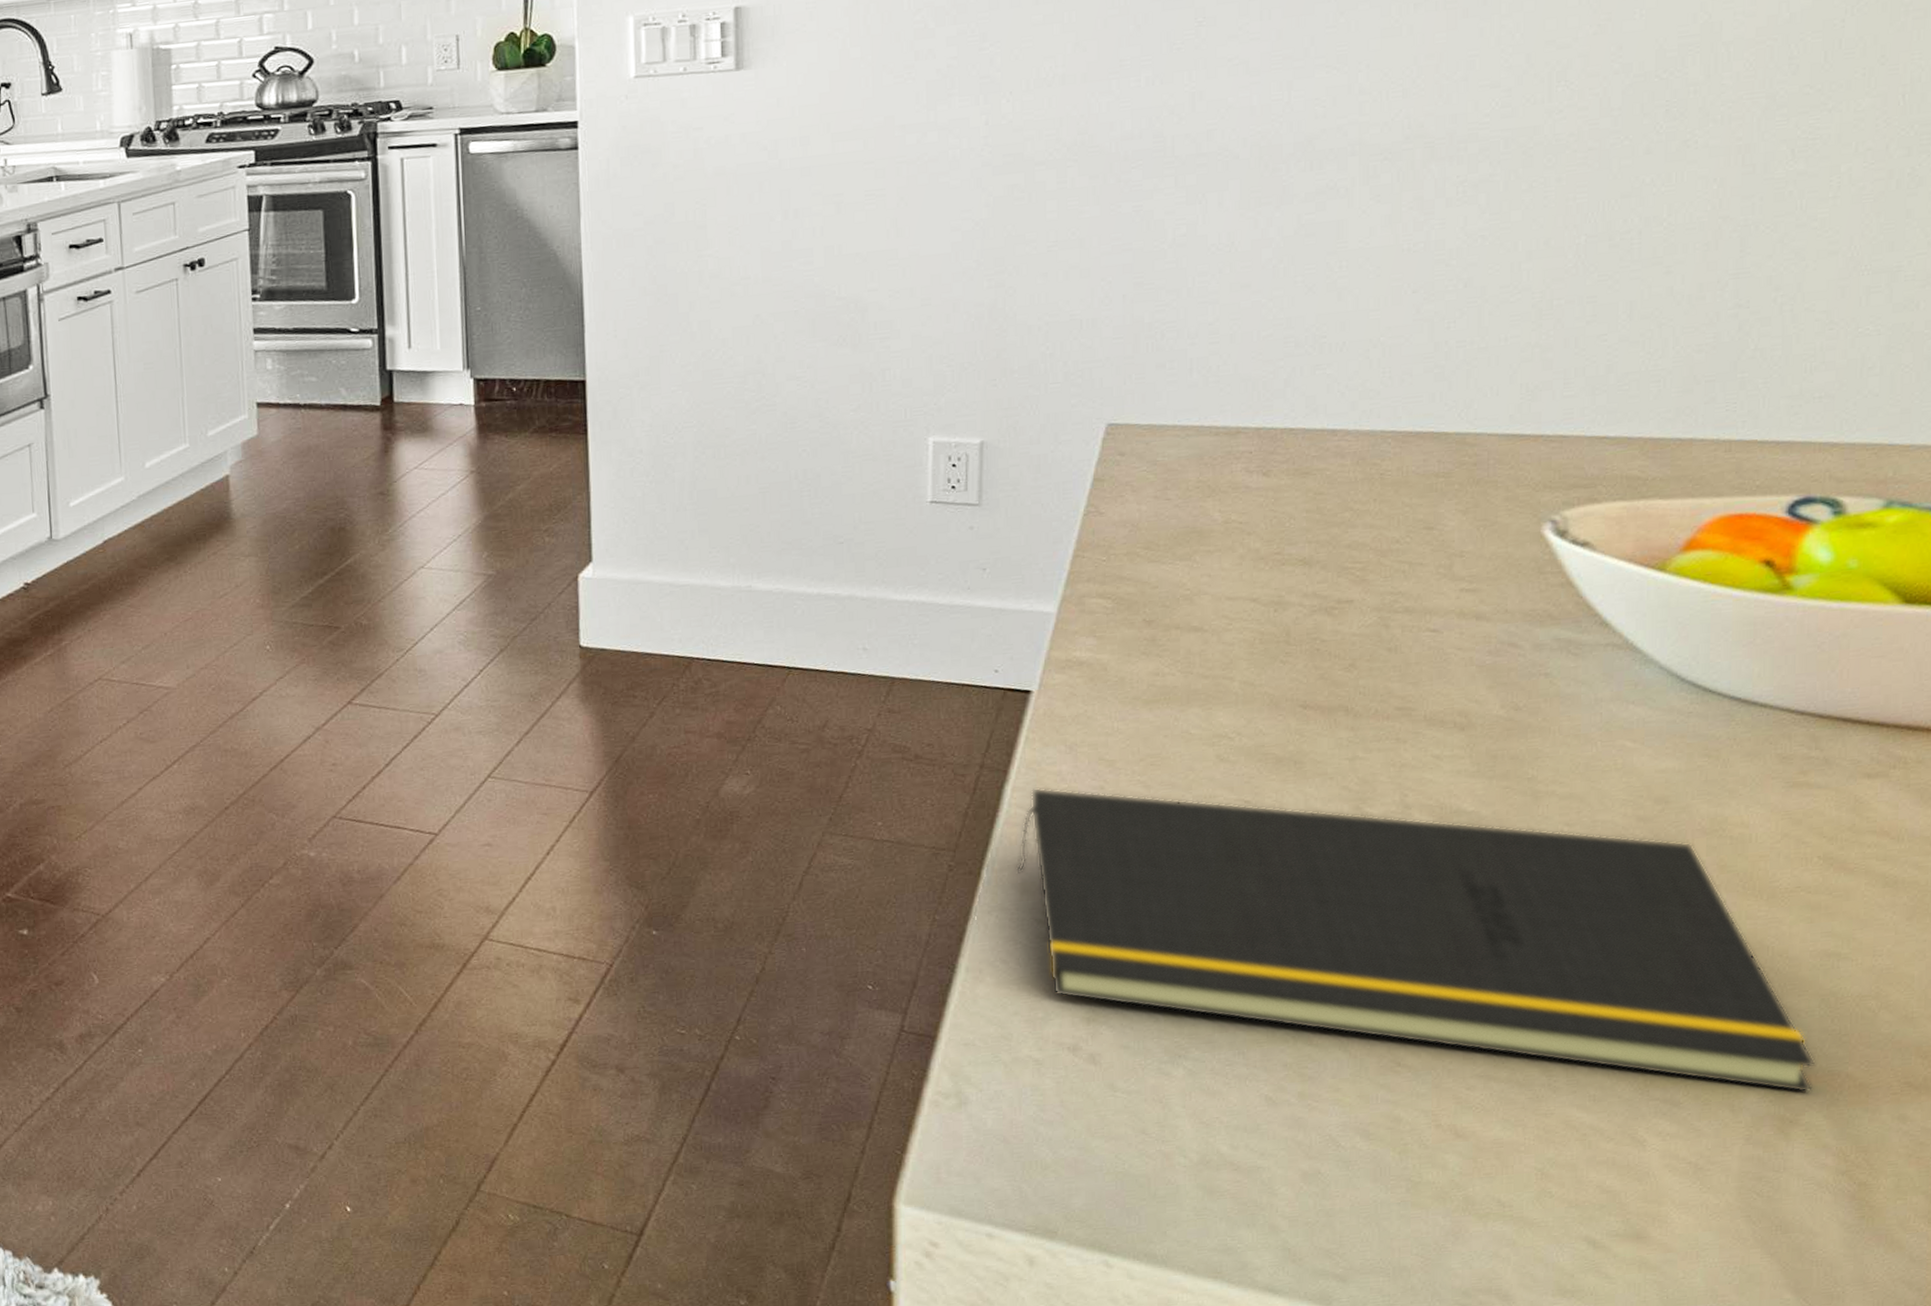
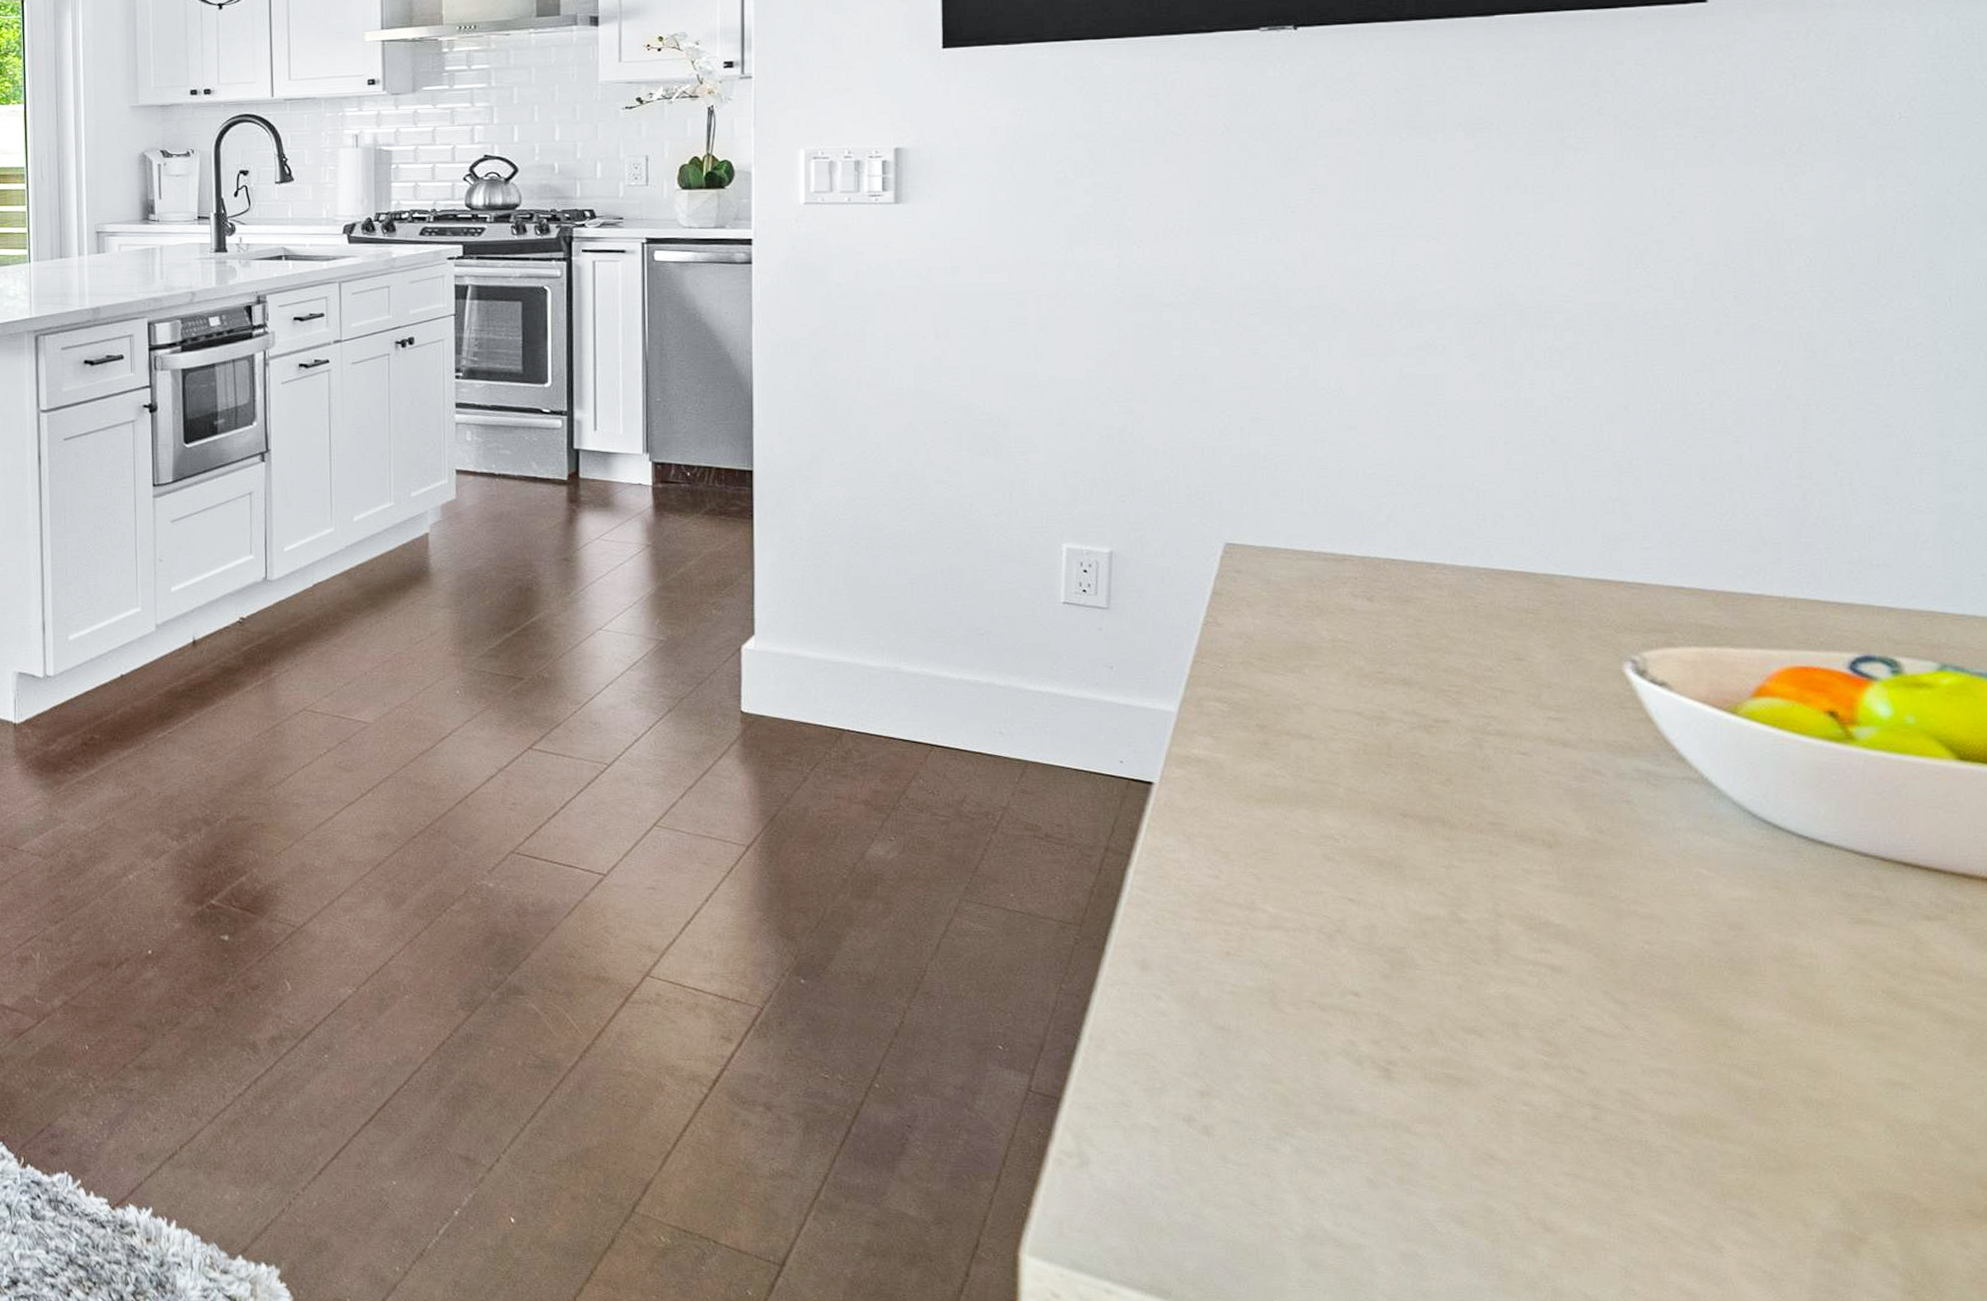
notepad: present [1015,787,1816,1094] -> none [1136,872,1883,1214]

